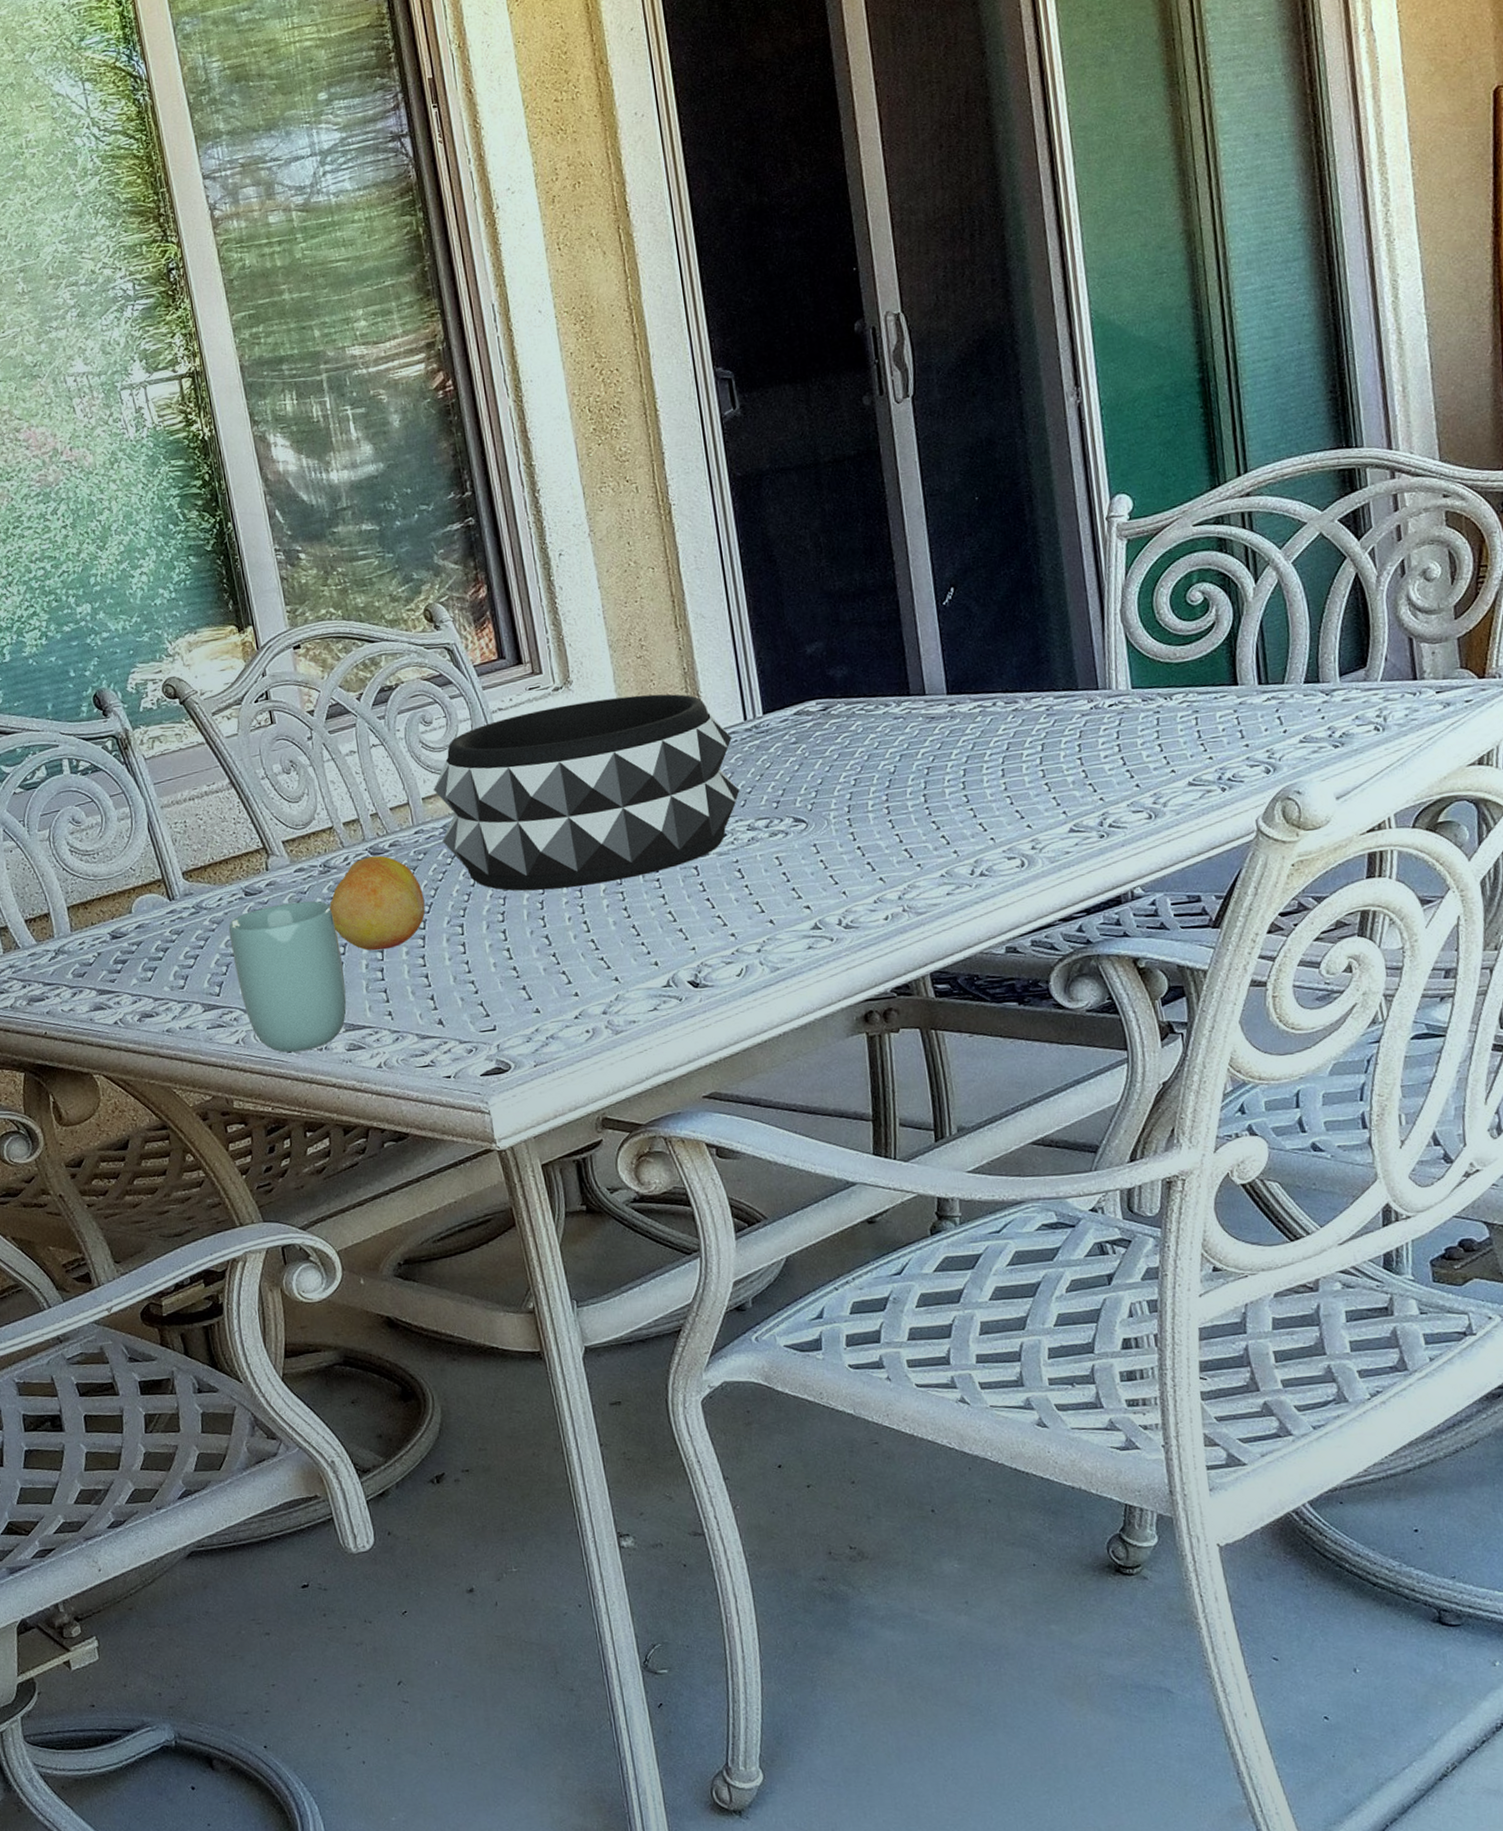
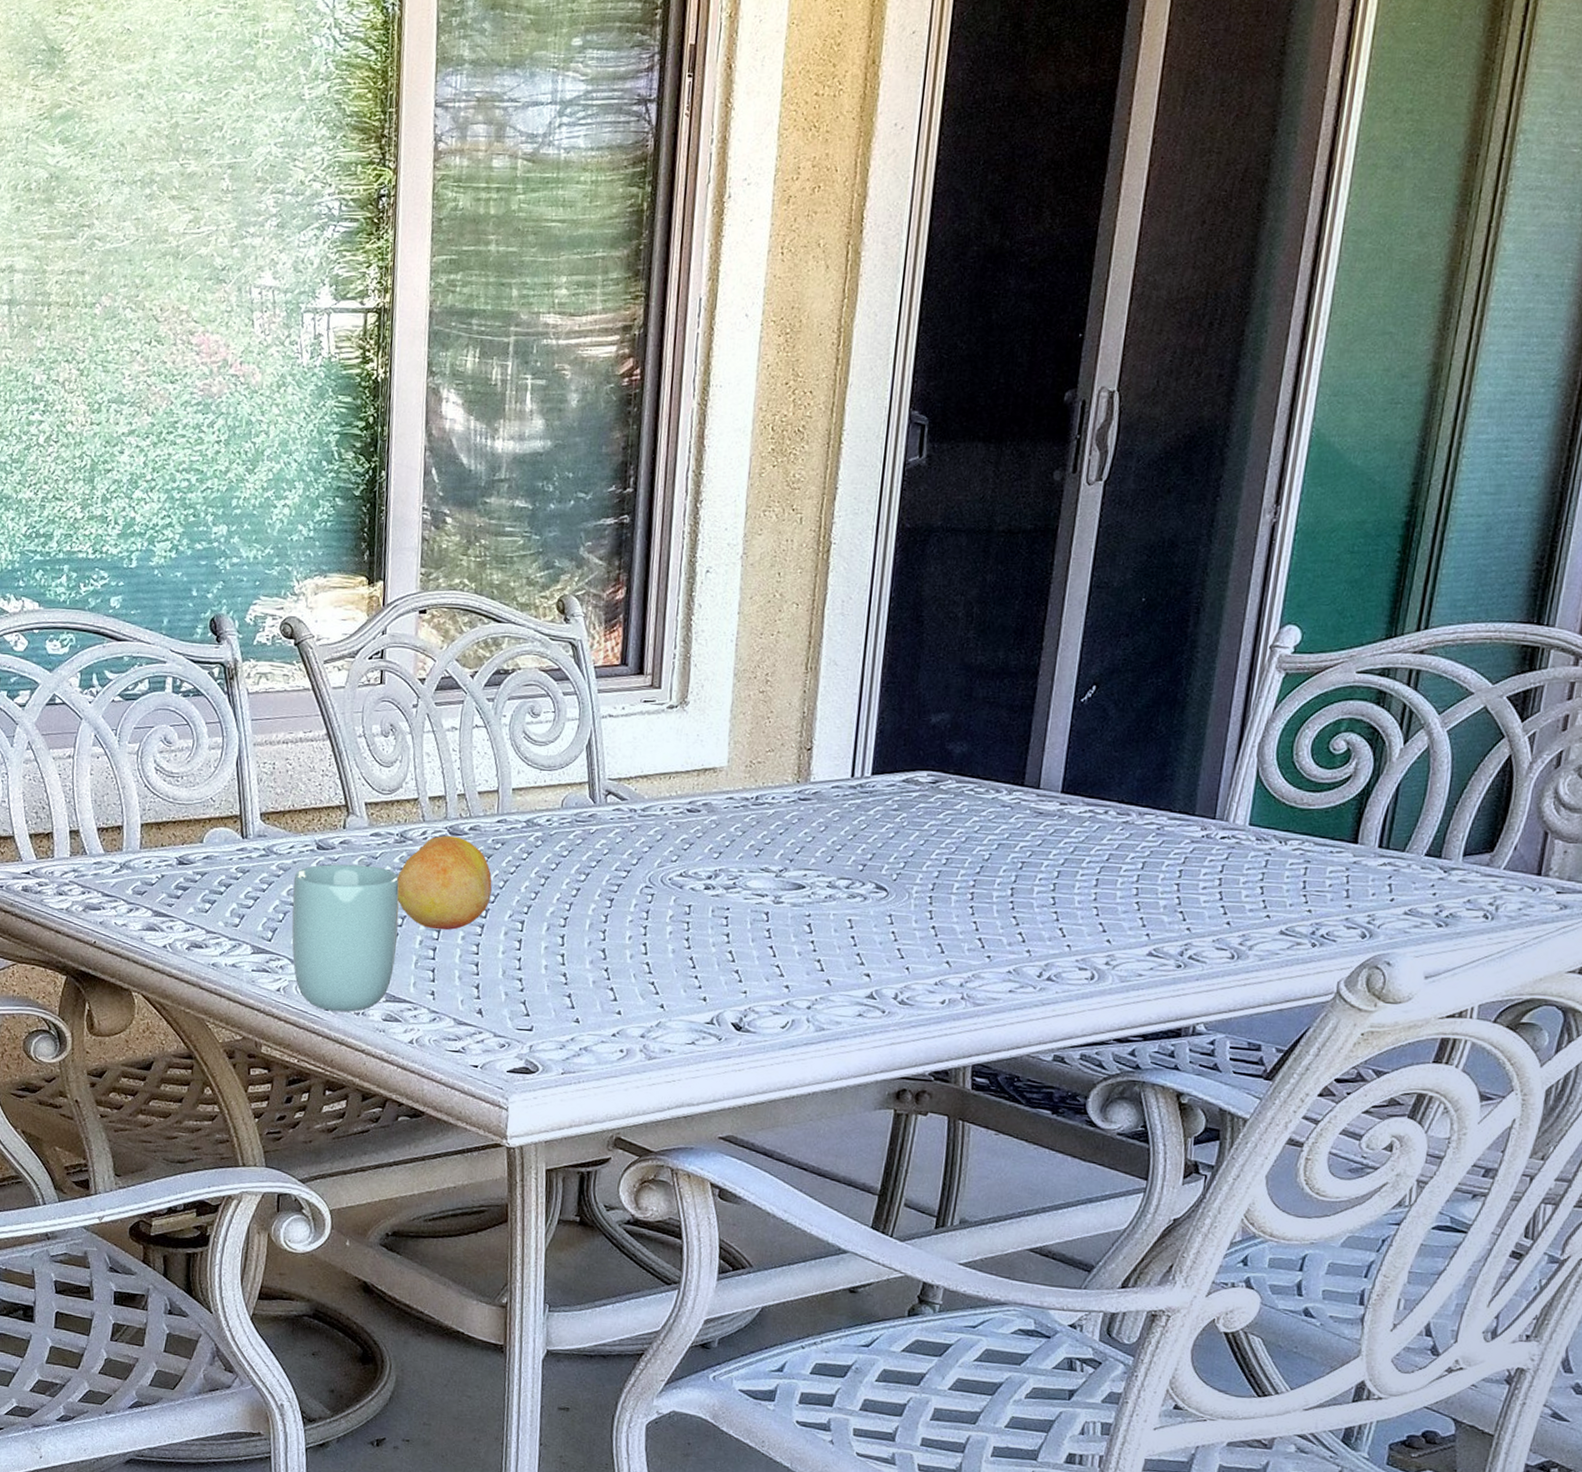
decorative bowl: present [433,693,740,891] -> none [523,724,834,910]

